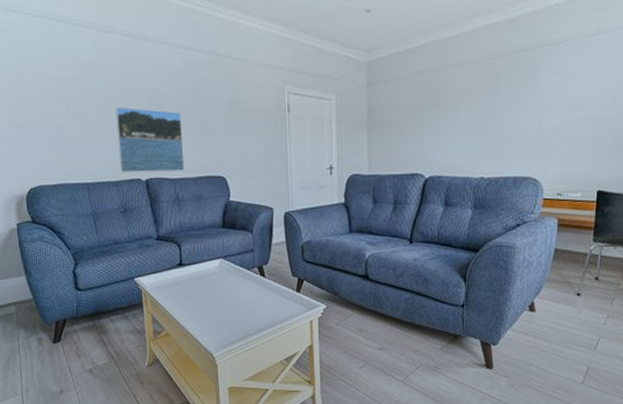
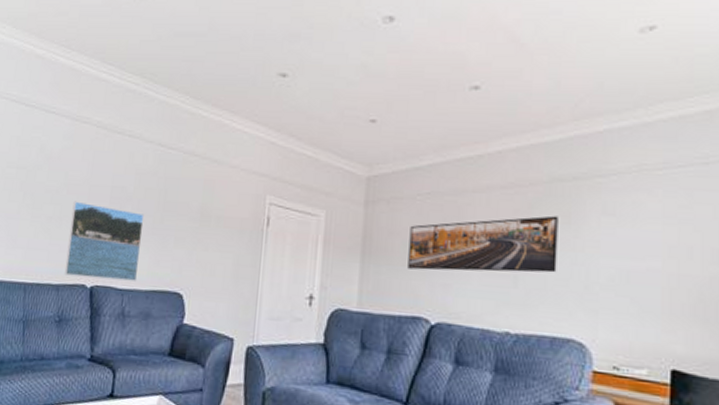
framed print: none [405,81,519,136] -> present [408,215,558,273]

